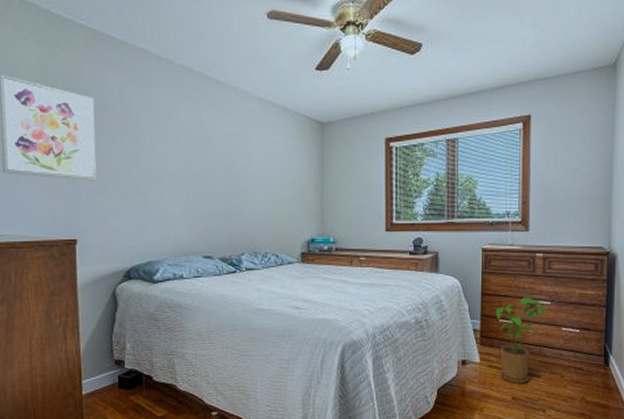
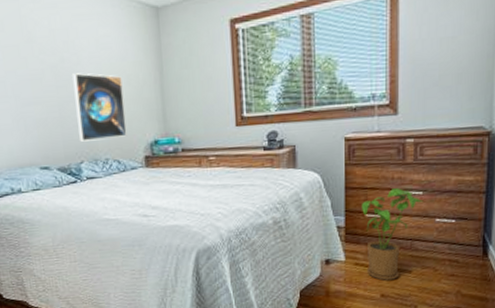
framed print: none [242,174,287,235] -> present [72,73,127,142]

